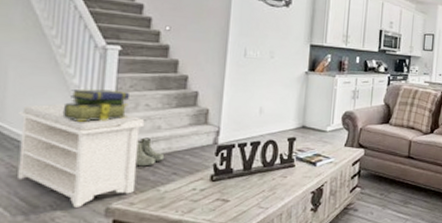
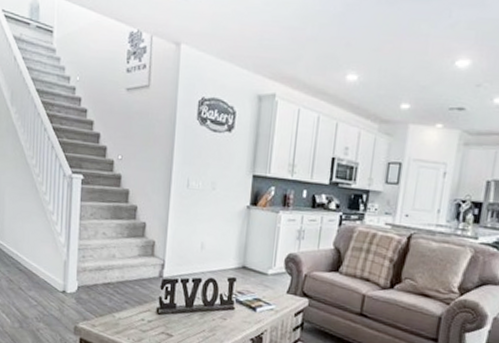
bench: present [18,103,145,208] -> none [13,227,103,323]
stack of books: present [62,88,131,122] -> none [42,214,91,246]
boots: present [135,137,164,167] -> none [96,264,118,293]

